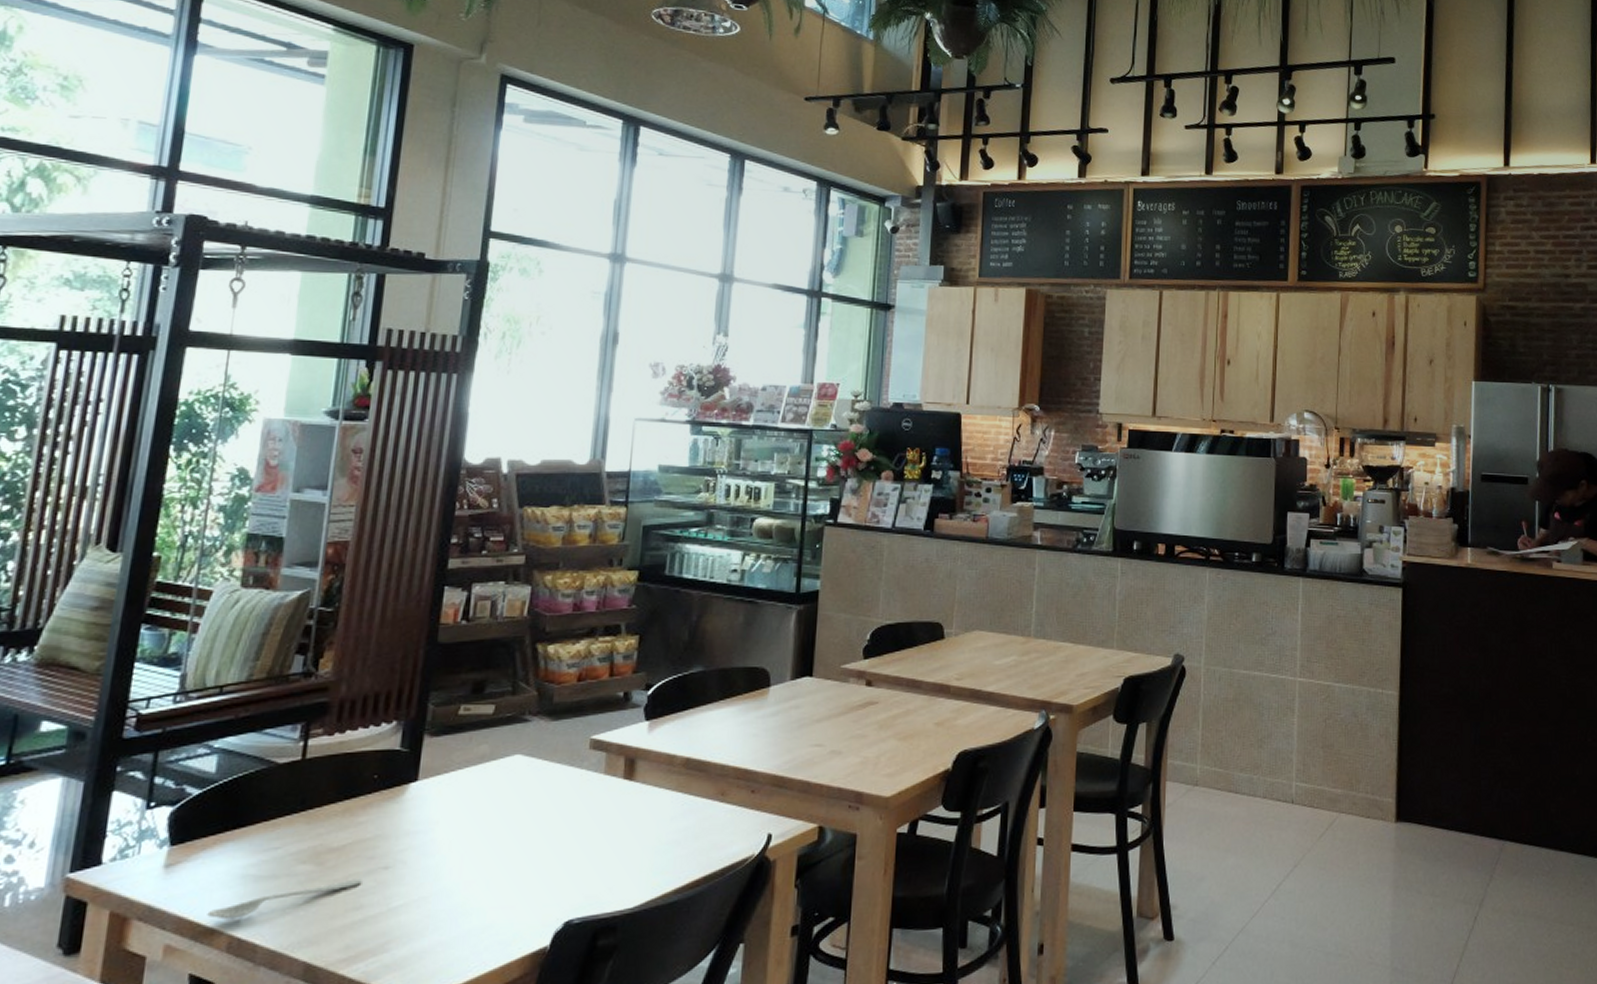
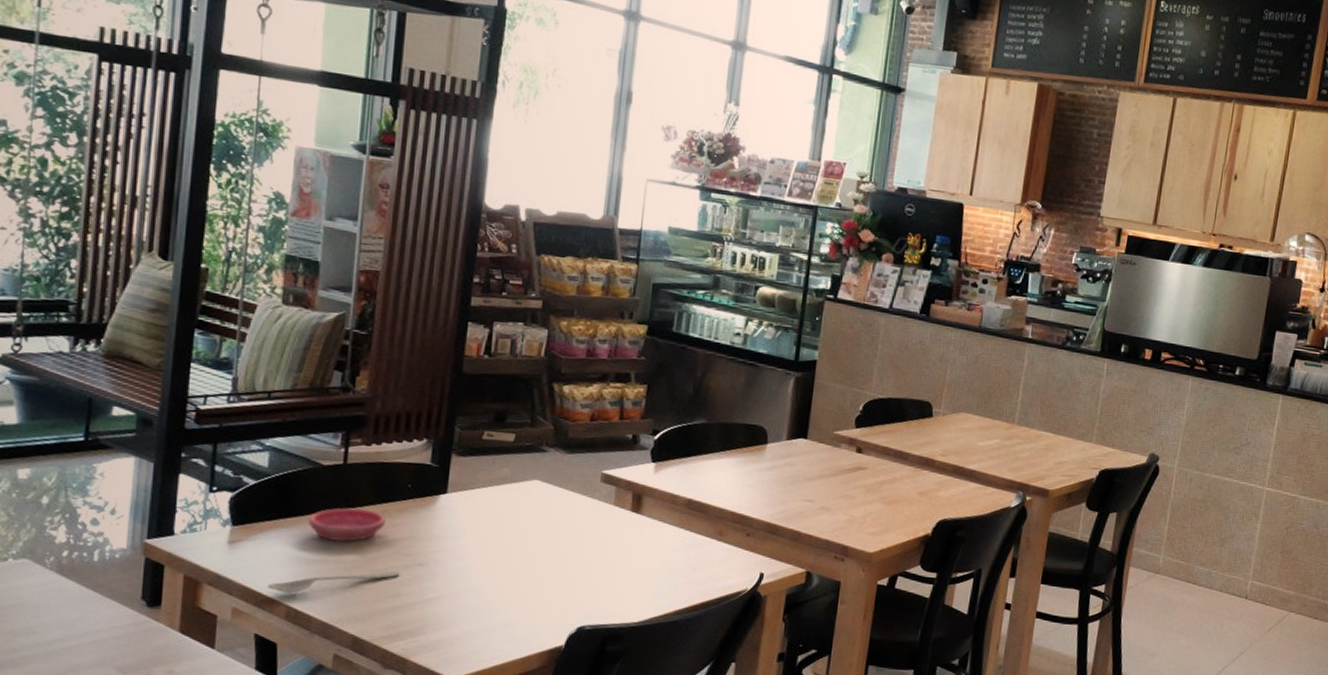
saucer: none [258,809,349,851] -> present [307,507,387,542]

